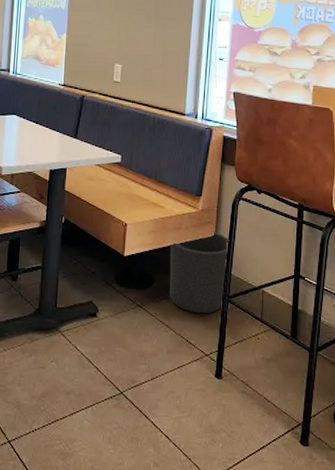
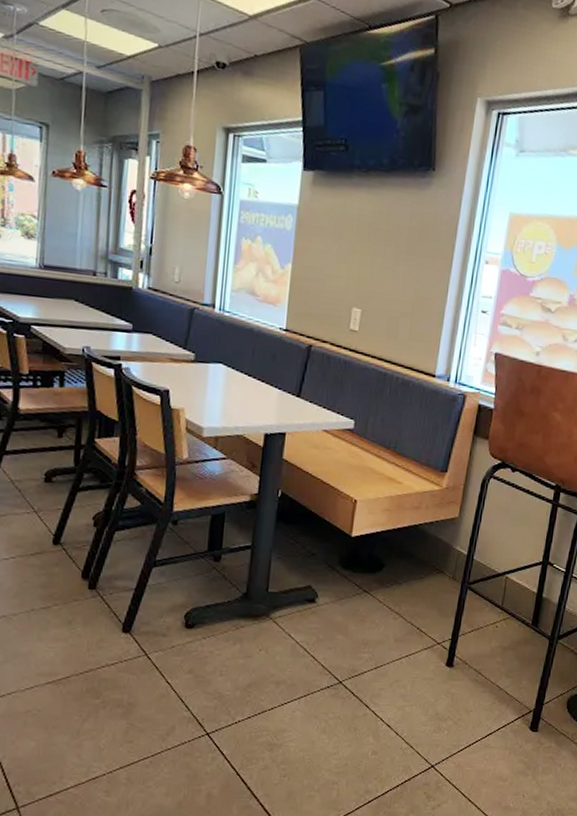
waste bin: present [169,231,230,314] -> none [402,511,476,601]

